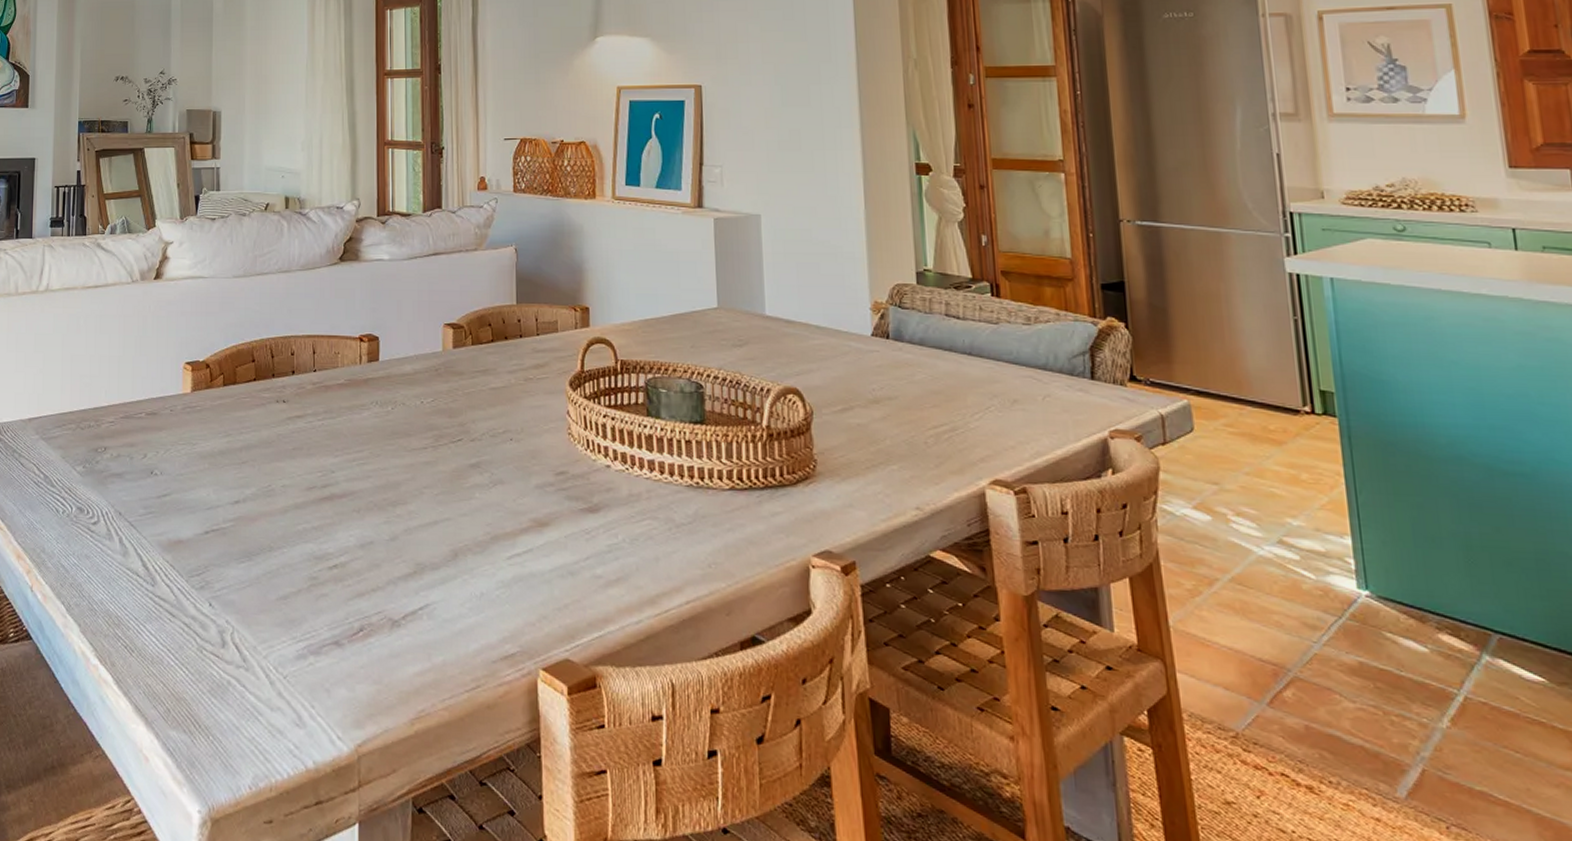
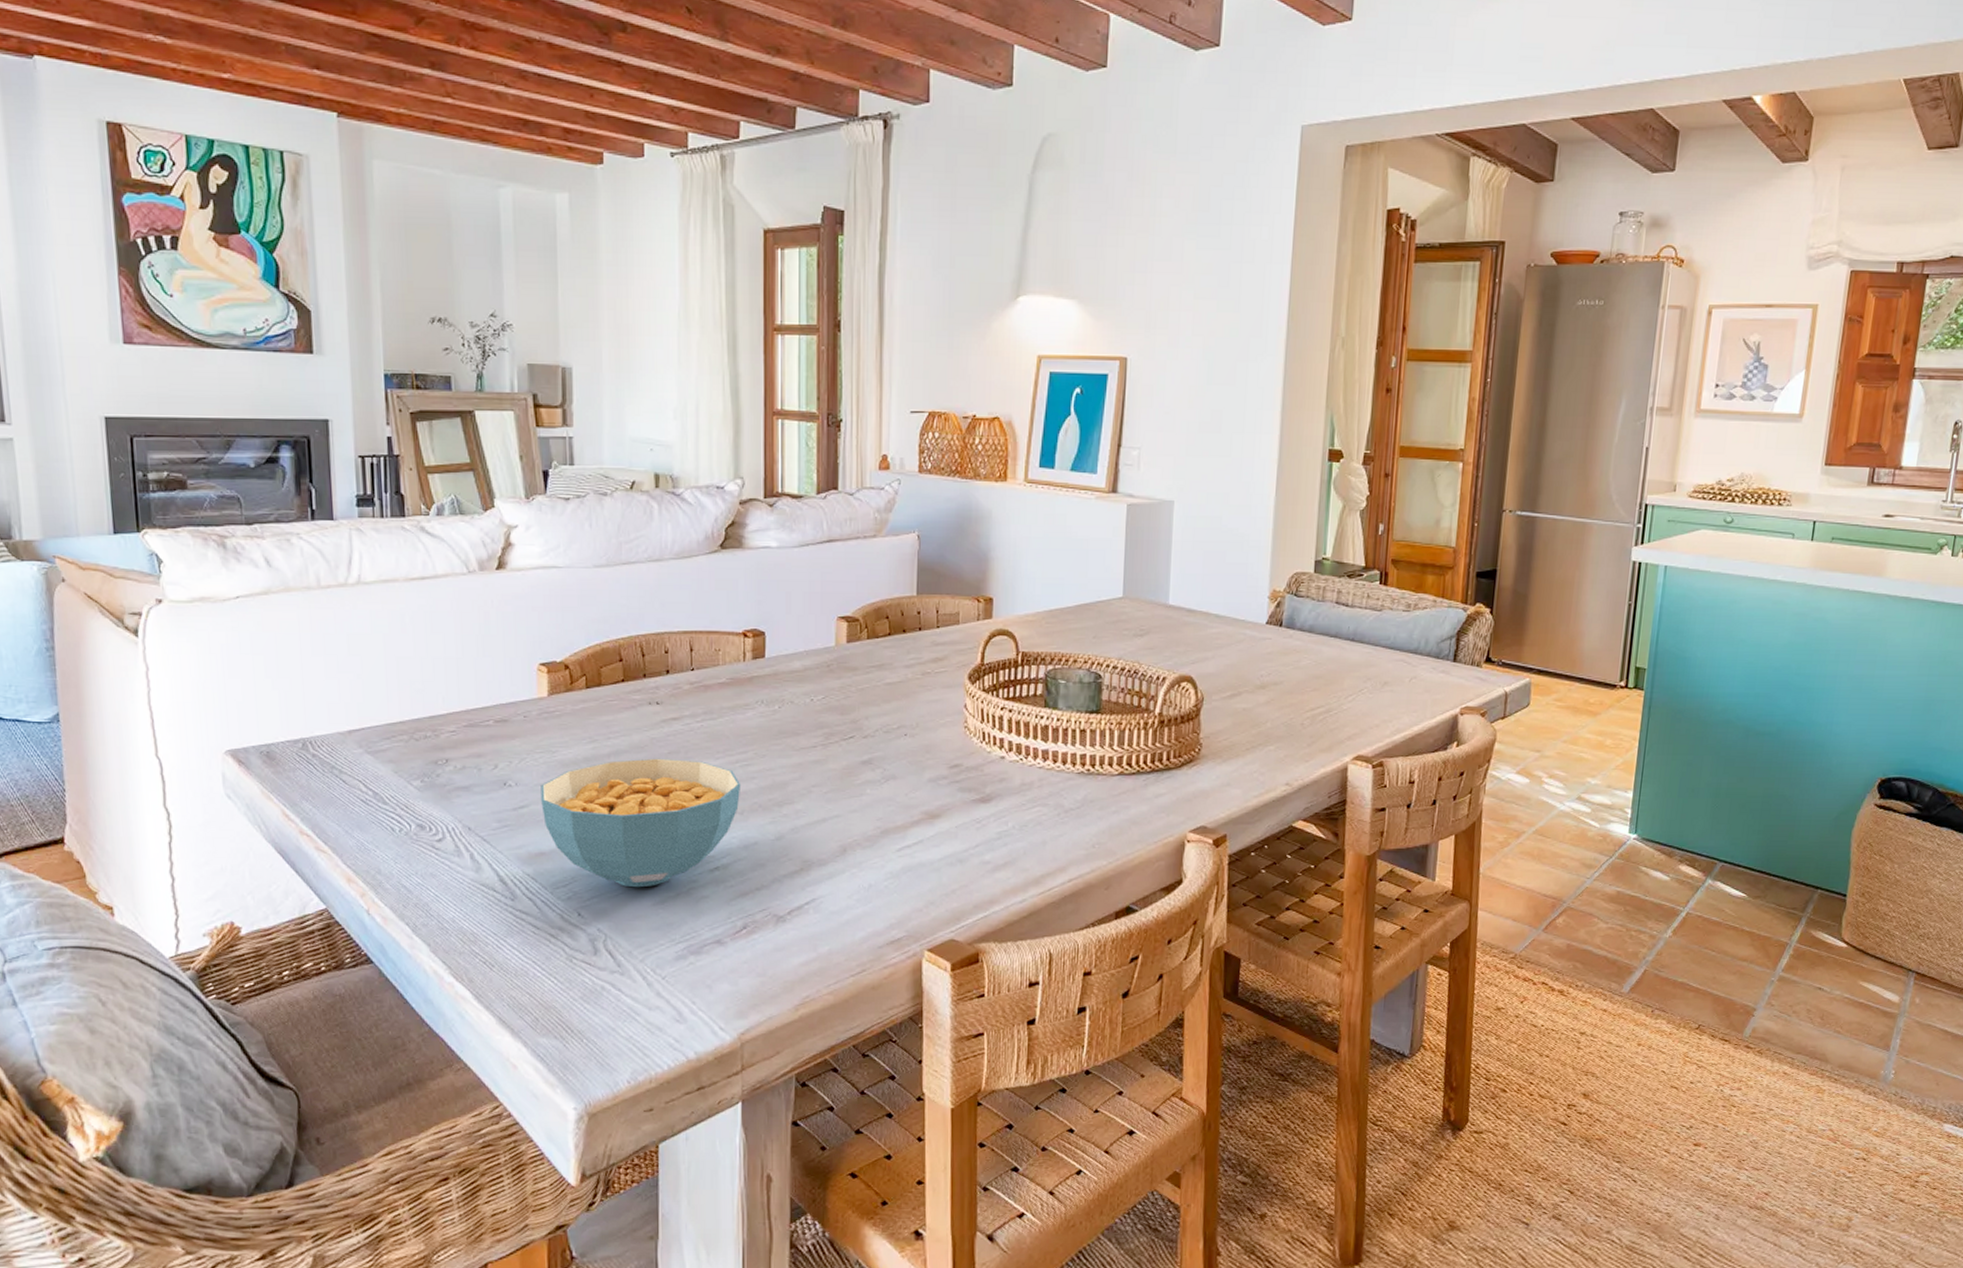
cereal bowl: none [181,453,358,581] -> present [541,758,741,888]

